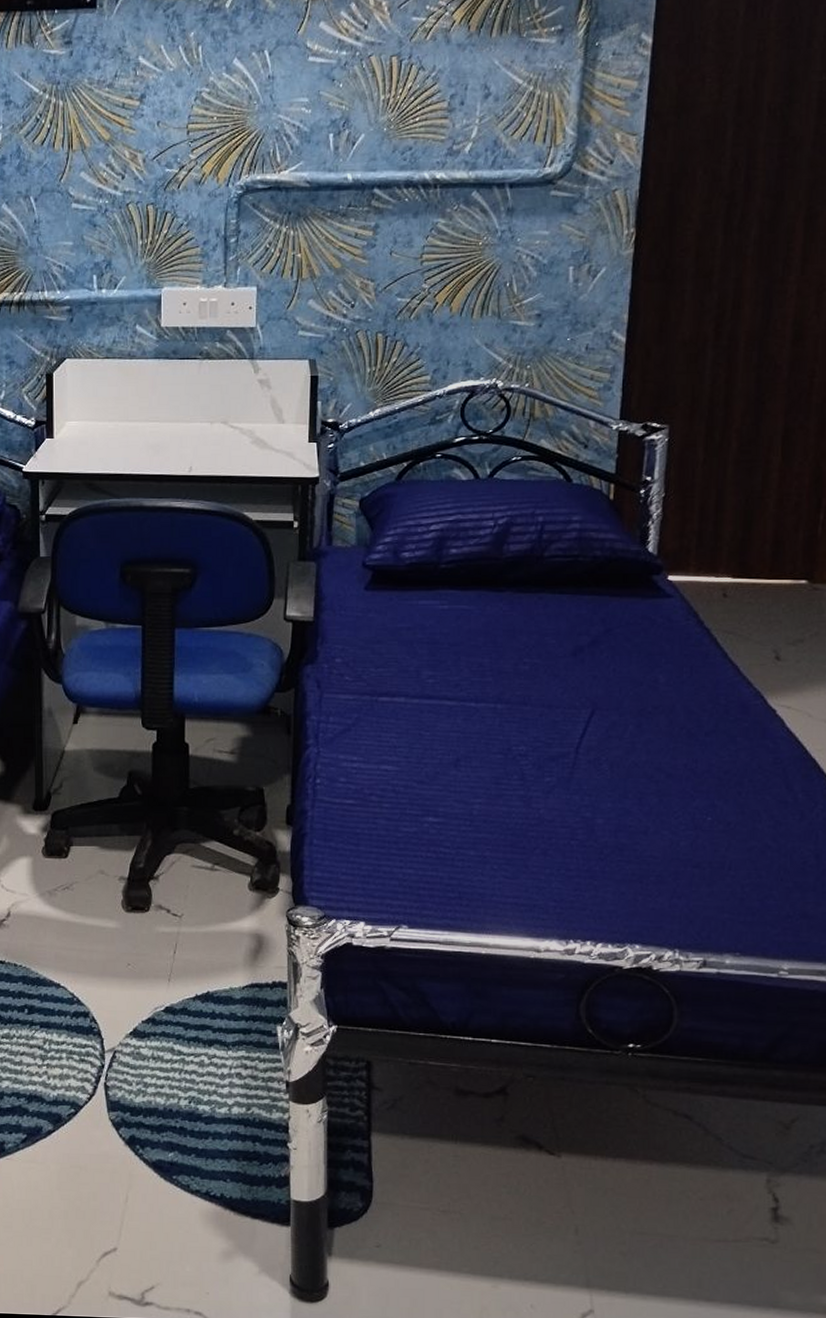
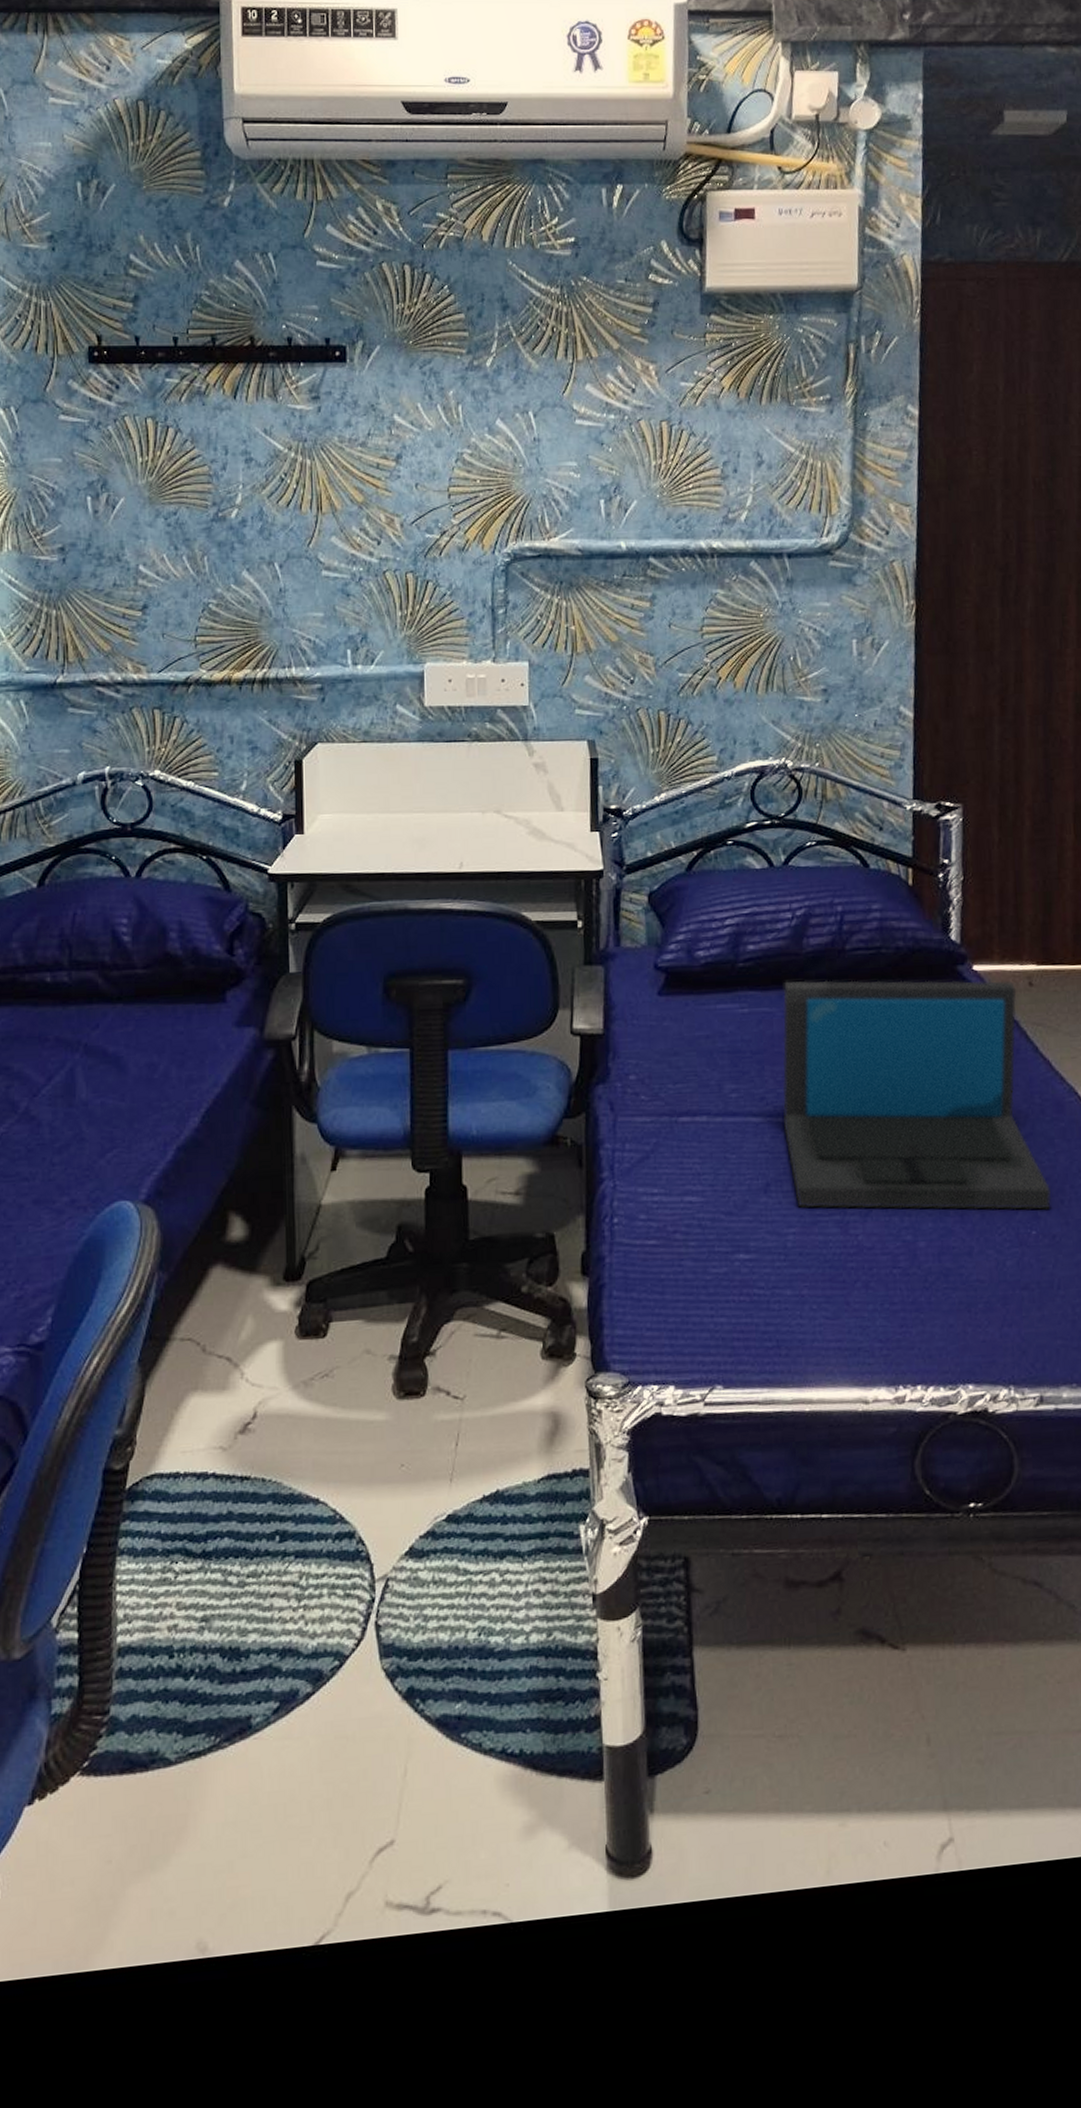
laptop: none [476,582,730,799] -> present [782,980,1052,1211]

